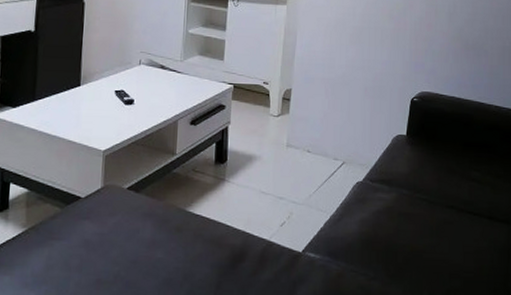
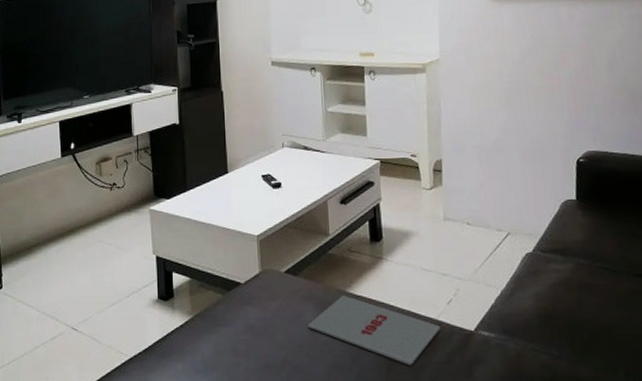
magazine: none [144,214,271,284] -> present [308,296,441,367]

